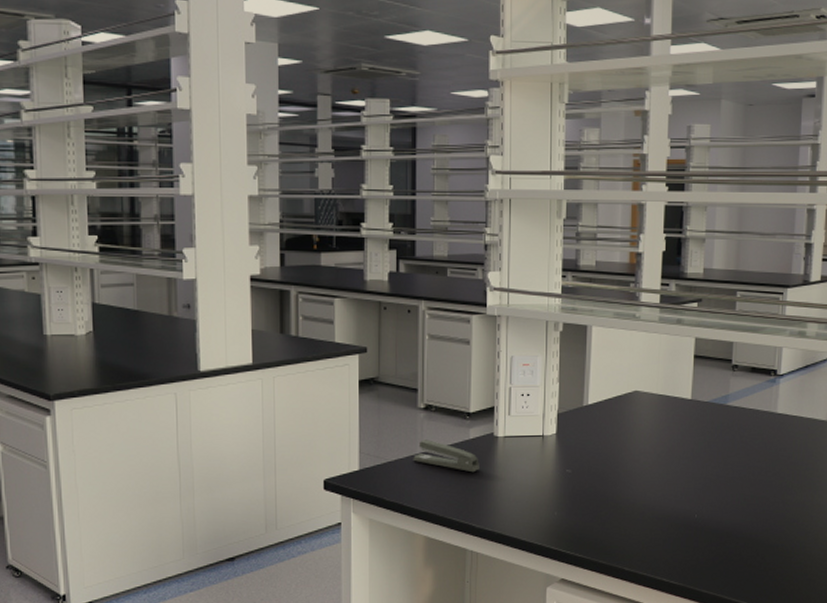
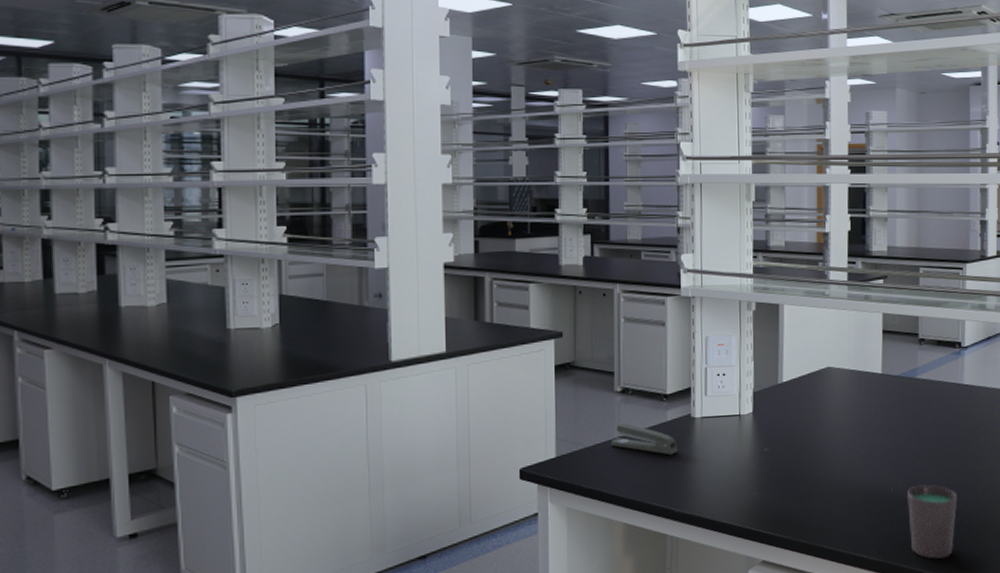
cup: none [712,512,764,586] -> present [907,484,958,559]

